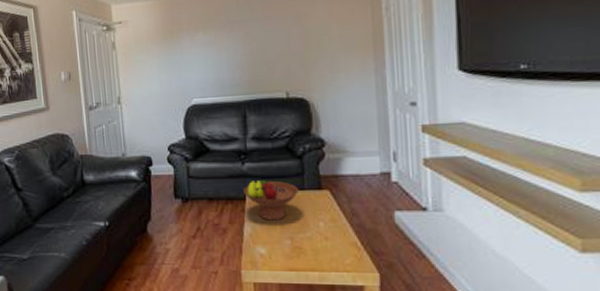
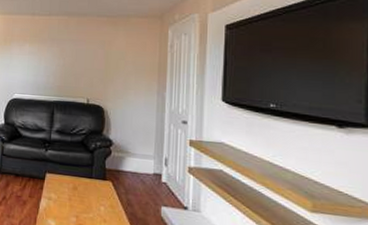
fruit bowl: present [244,180,298,221] -> none [44,165,87,200]

